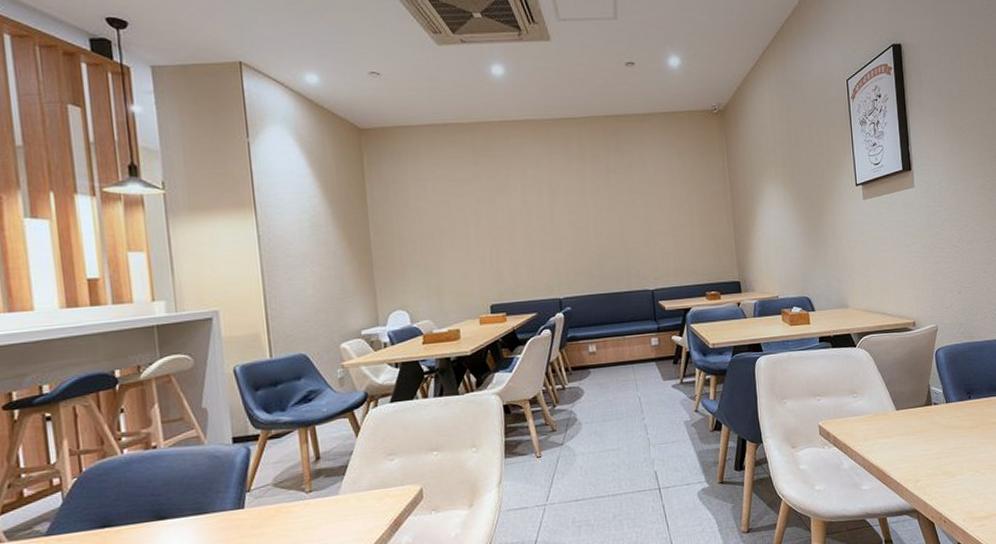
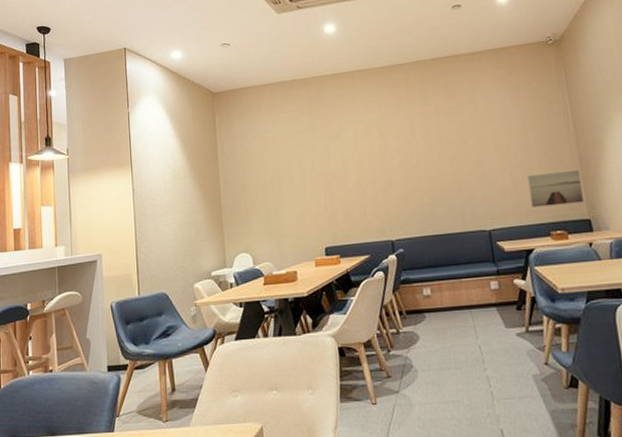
wall art: none [689,236,735,269] -> present [527,170,584,208]

